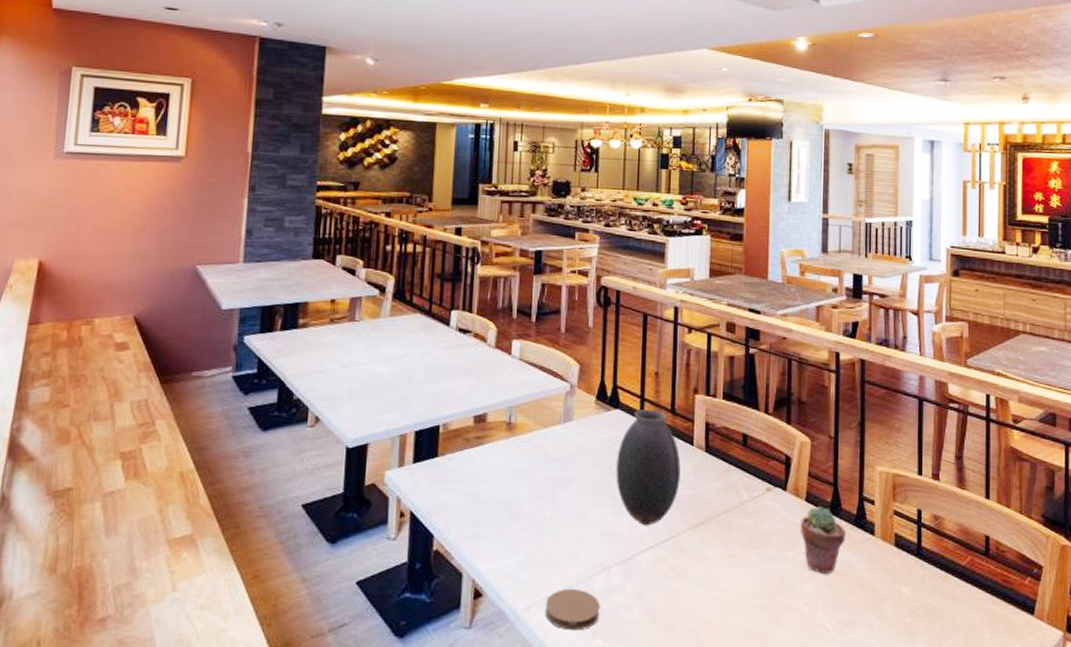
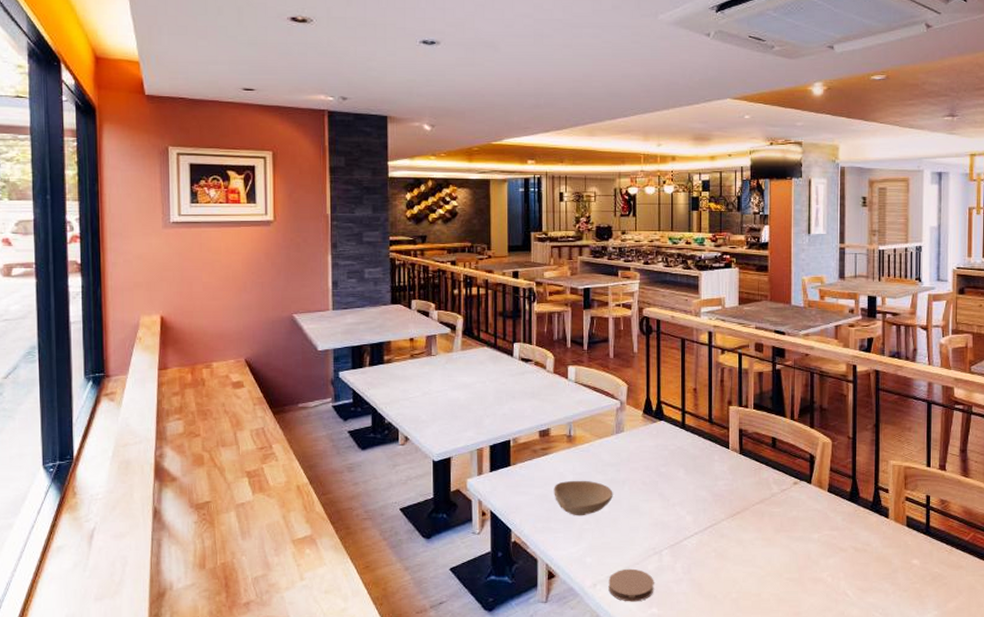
bowl: none [487,477,557,522] -> present [554,480,613,516]
vase: present [616,408,681,526] -> none [663,419,719,517]
potted succulent: present [800,505,846,573] -> none [824,495,863,550]

